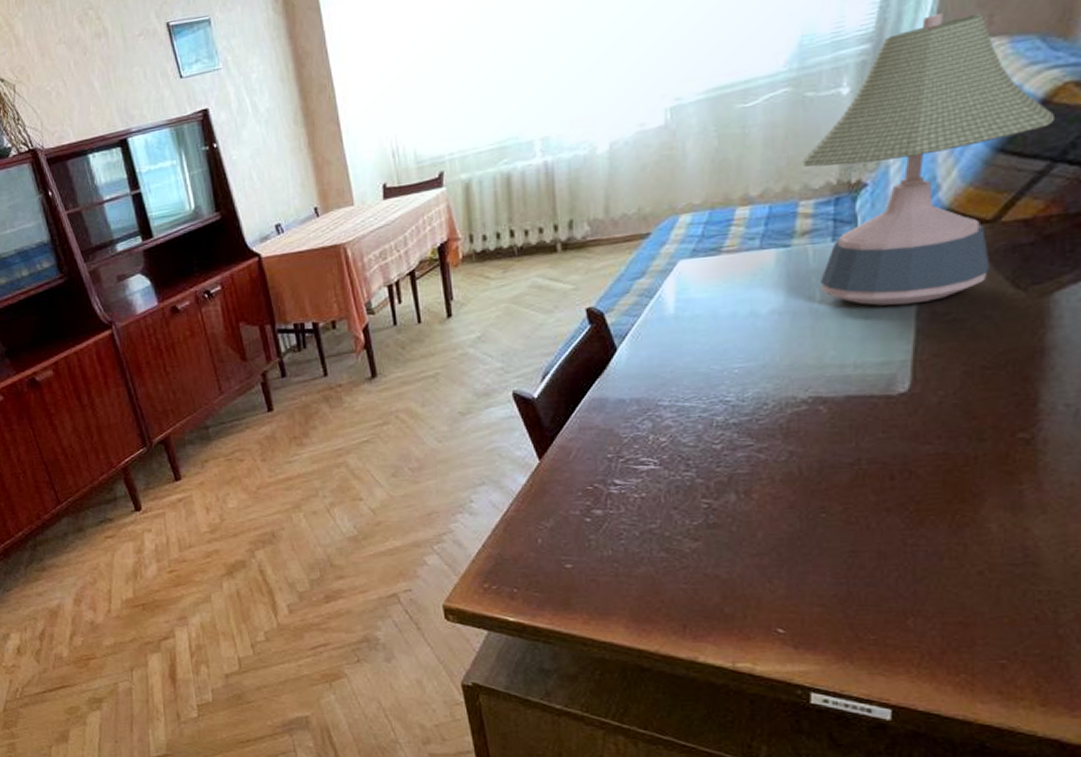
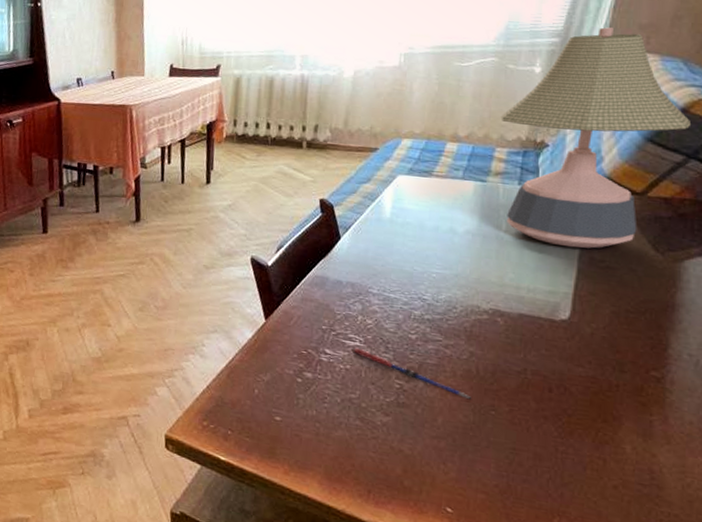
pen: none [647,471,795,506] -> present [353,347,471,400]

